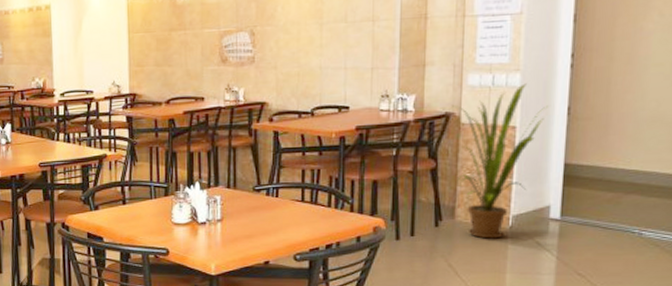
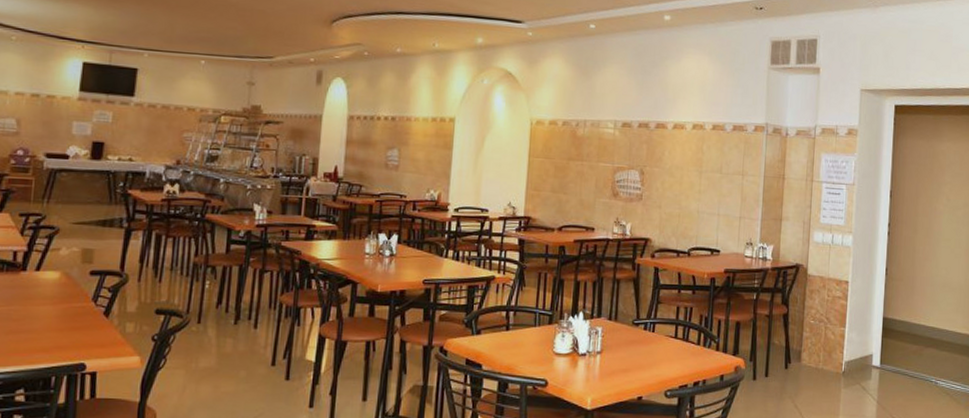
house plant: present [452,83,548,239] -> none [801,244,872,382]

